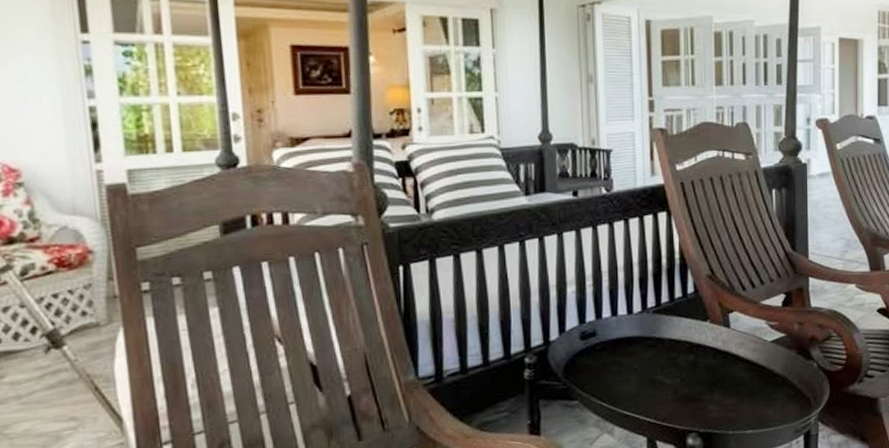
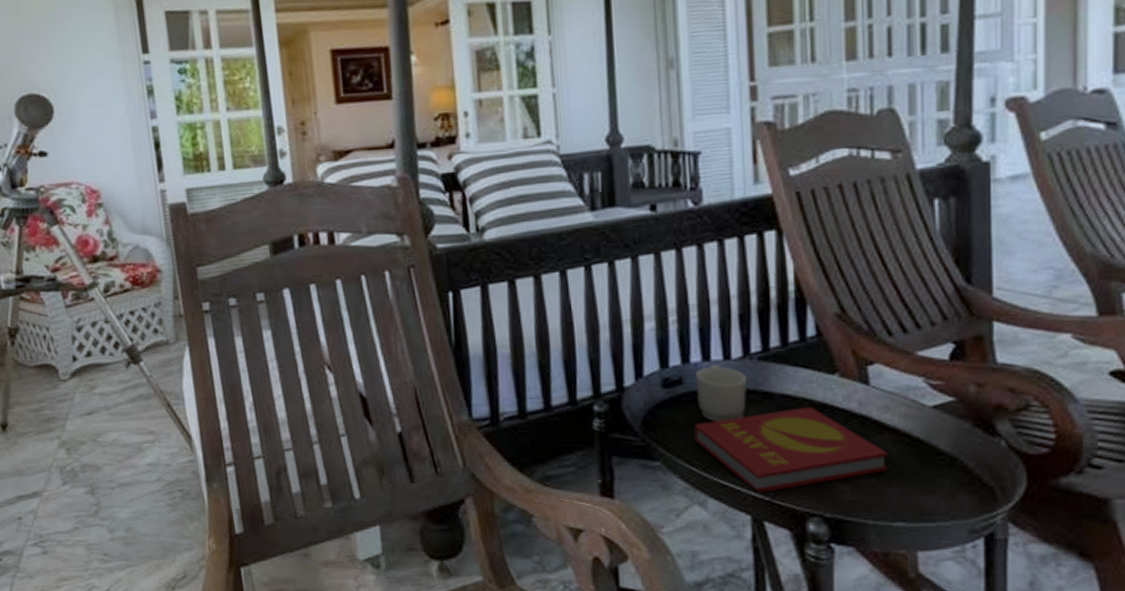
book: none [605,348,742,420] -> present [694,407,888,494]
mug: none [606,318,645,365] -> present [695,364,748,423]

